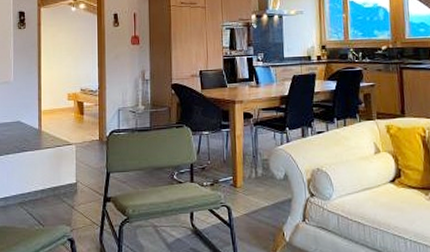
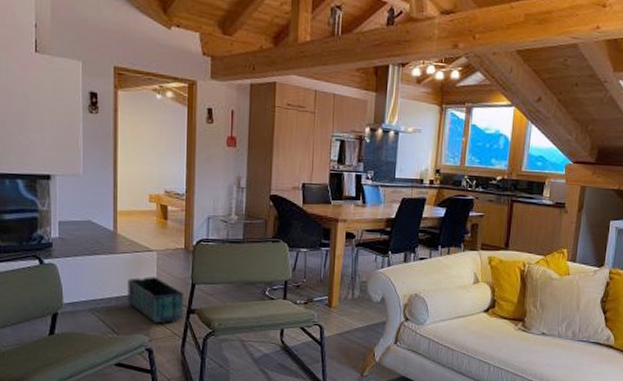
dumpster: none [51,169,101,214] -> present [127,277,185,324]

